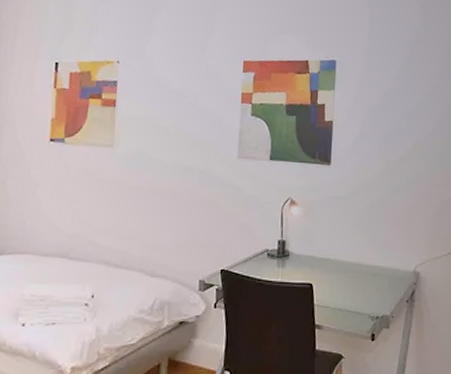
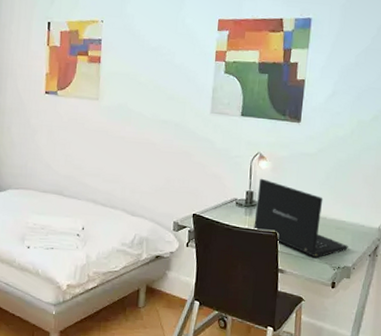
laptop: none [287,225,385,309] -> present [253,178,348,258]

